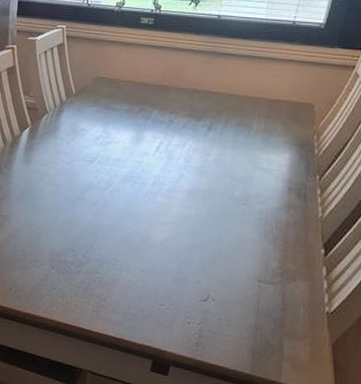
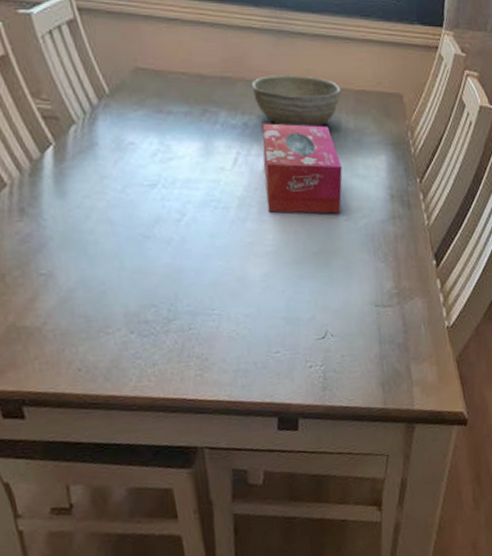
tissue box: none [177,121,247,198] -> present [262,123,343,214]
bowl: none [181,85,258,127] -> present [251,75,342,128]

